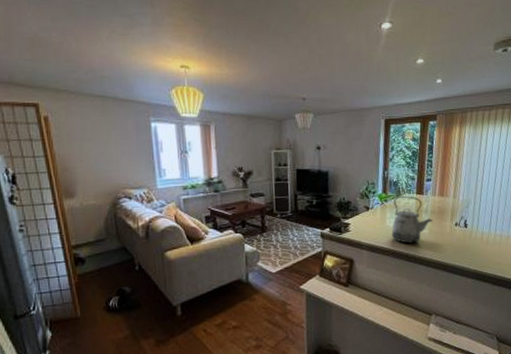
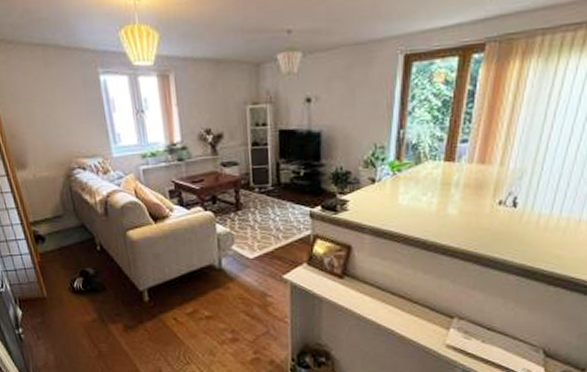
kettle: present [391,195,434,244] -> none [404,163,467,228]

